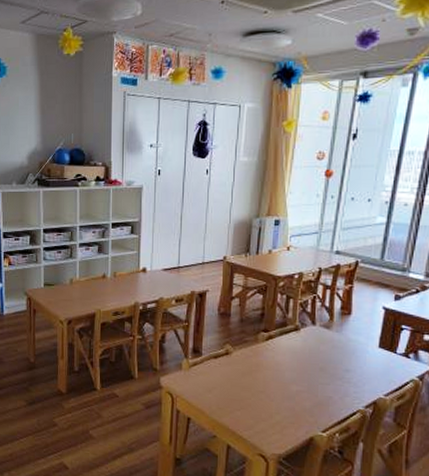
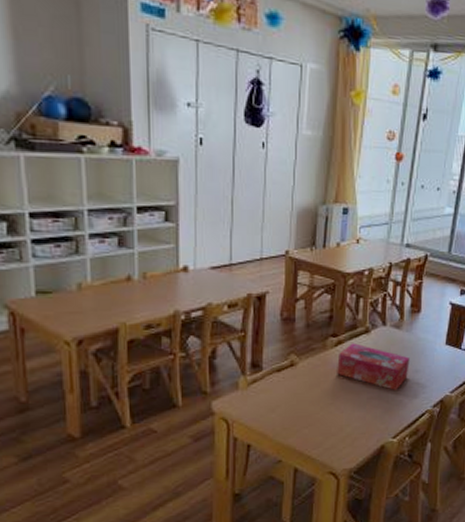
tissue box: none [267,339,340,387] -> present [337,343,410,390]

